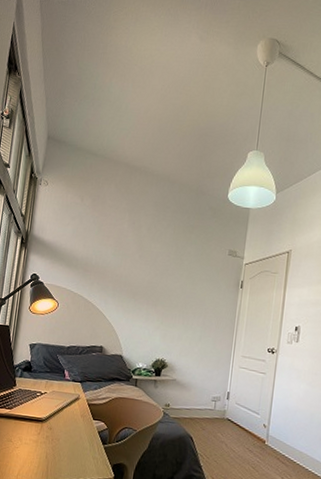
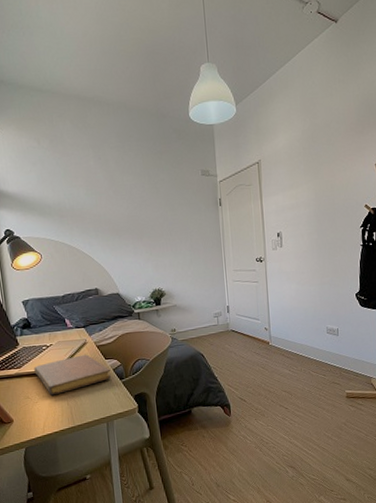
notebook: none [23,409,96,445] -> present [34,354,112,396]

